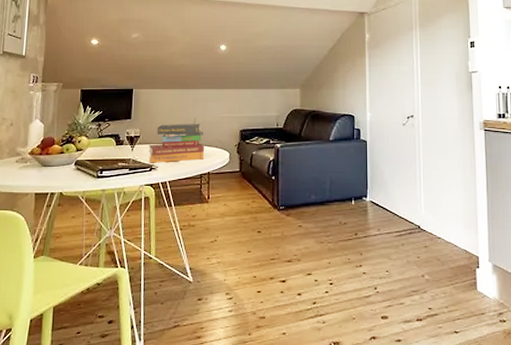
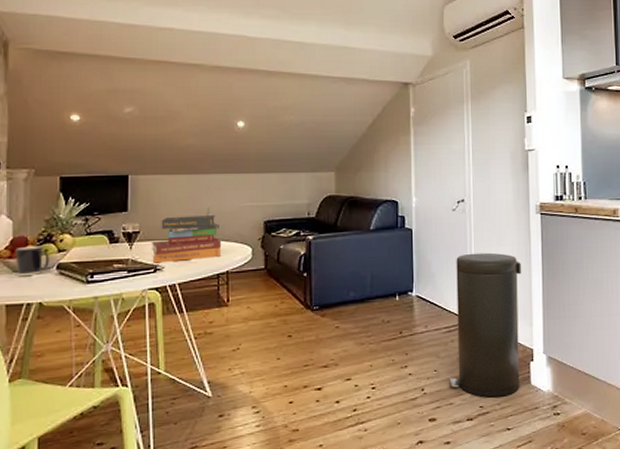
mug: none [44,145,70,170] -> present [15,246,49,277]
pedal bin: none [399,164,467,300] -> present [448,252,521,398]

